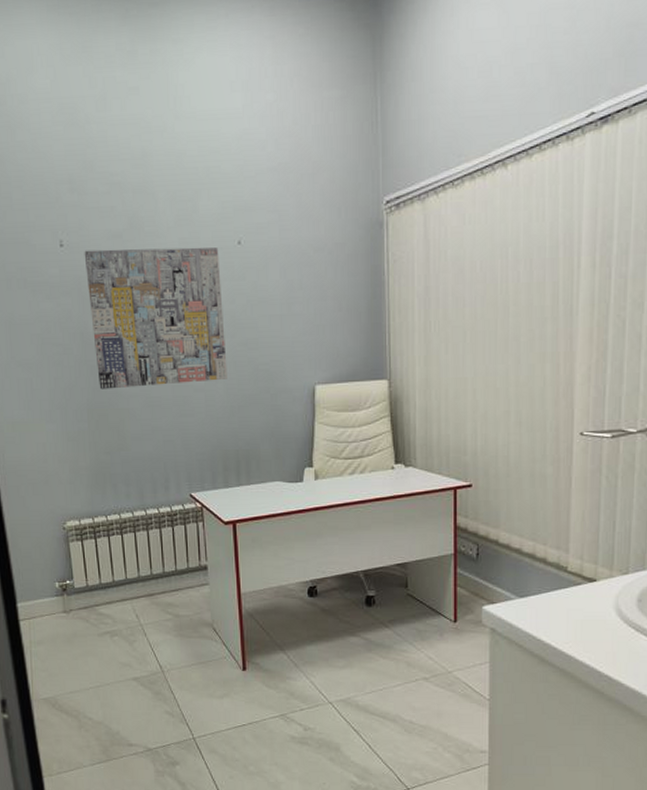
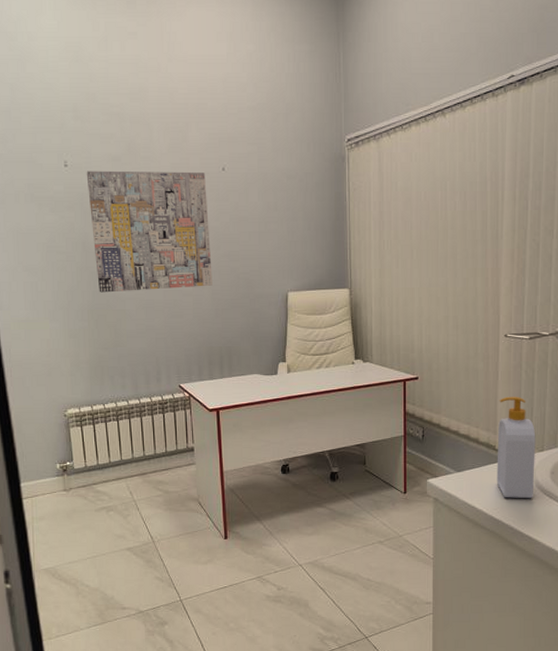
soap bottle: none [568,507,619,631] -> present [496,396,536,499]

